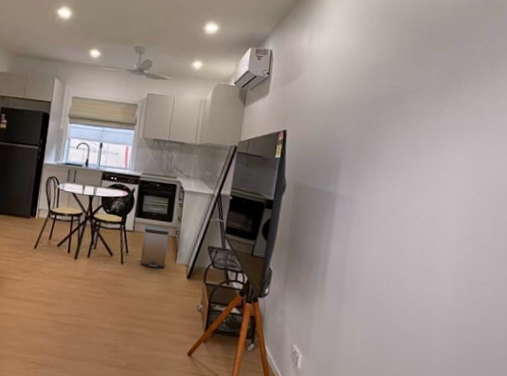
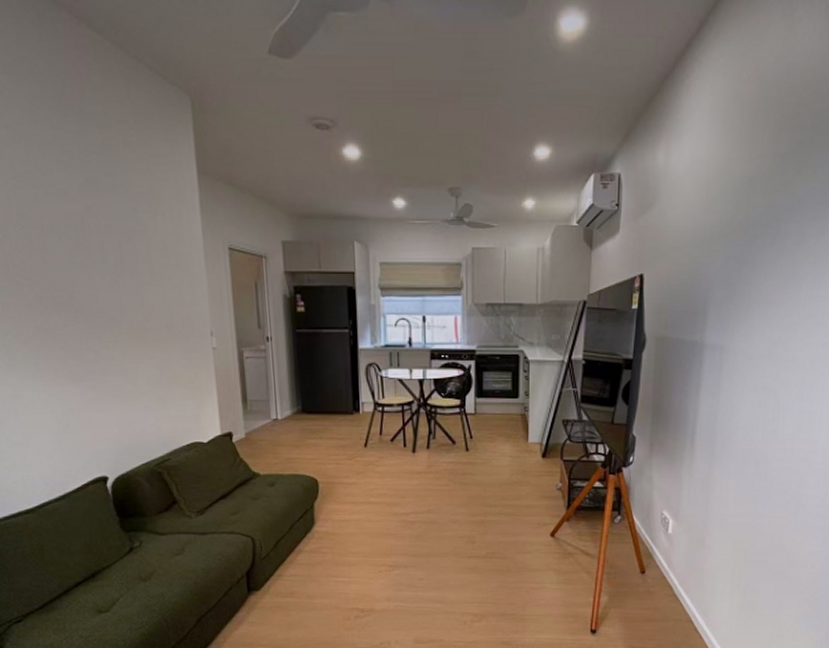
pedal bin: present [140,224,169,269] -> none [487,404,516,451]

